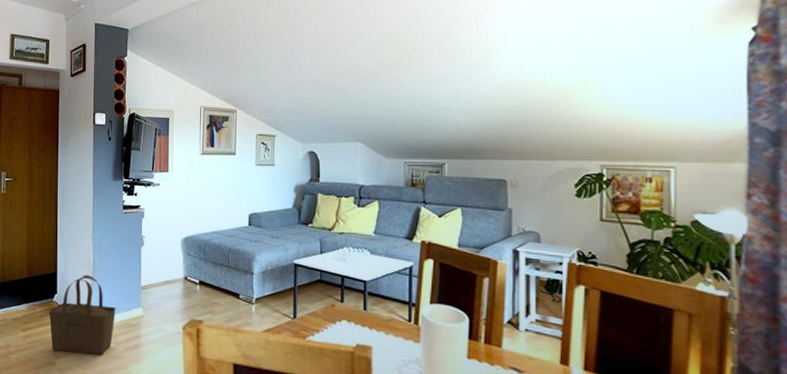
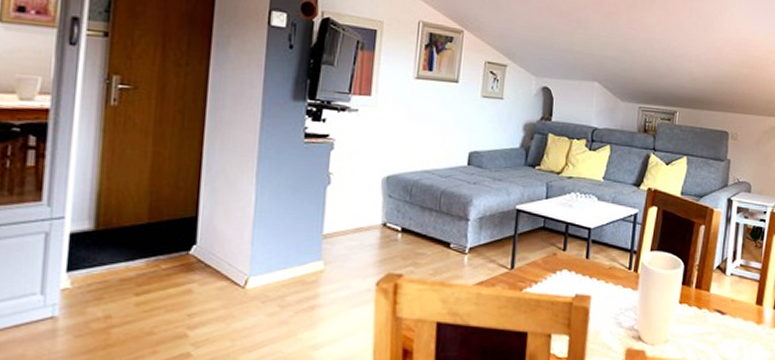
shopping bag: present [49,275,116,356] -> none [181,220,285,322]

